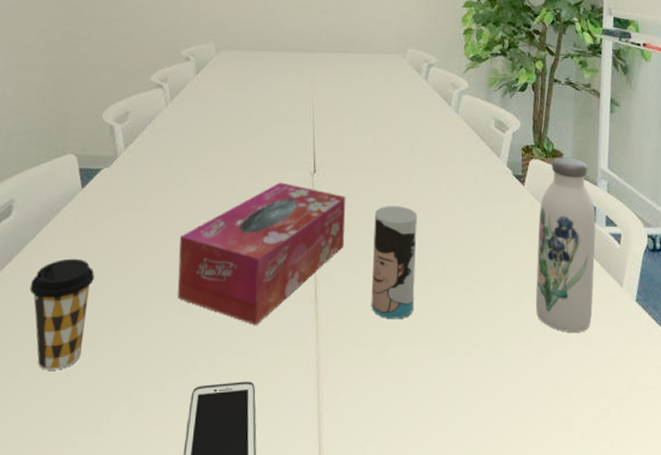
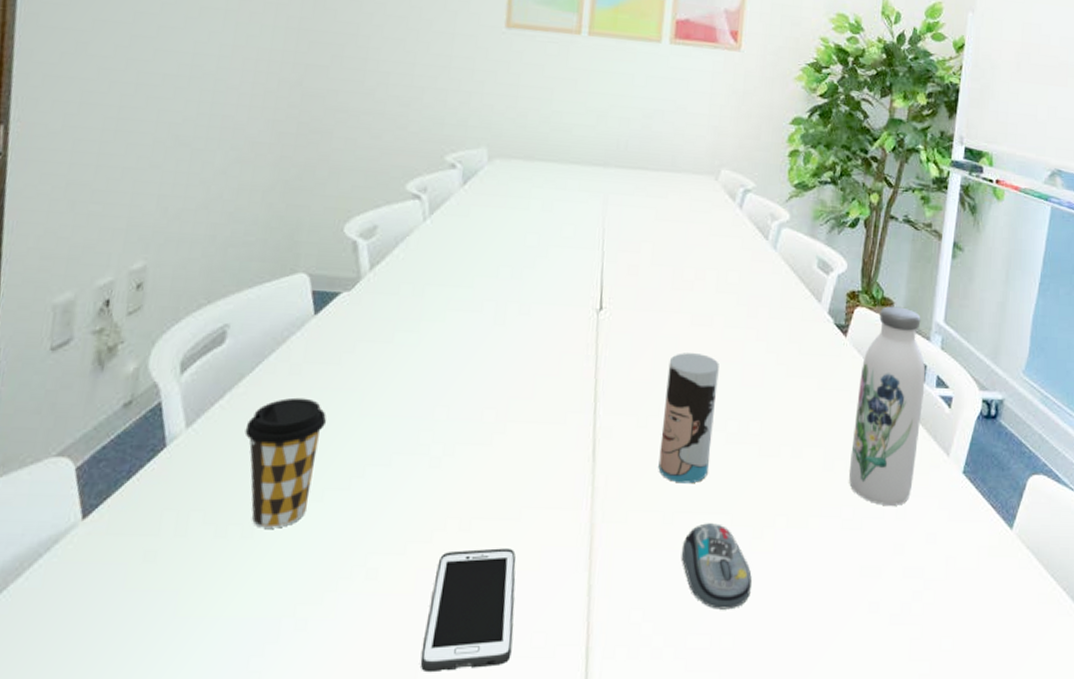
tissue box: present [178,182,346,325] -> none [427,319,637,484]
computer mouse: none [395,354,458,430] -> present [681,523,752,610]

